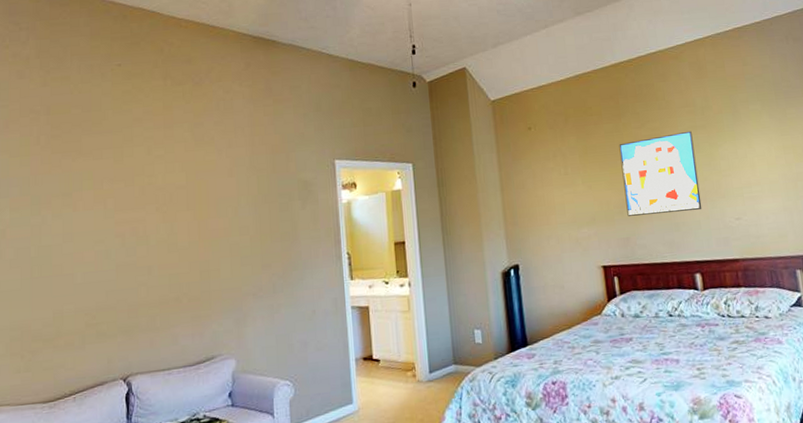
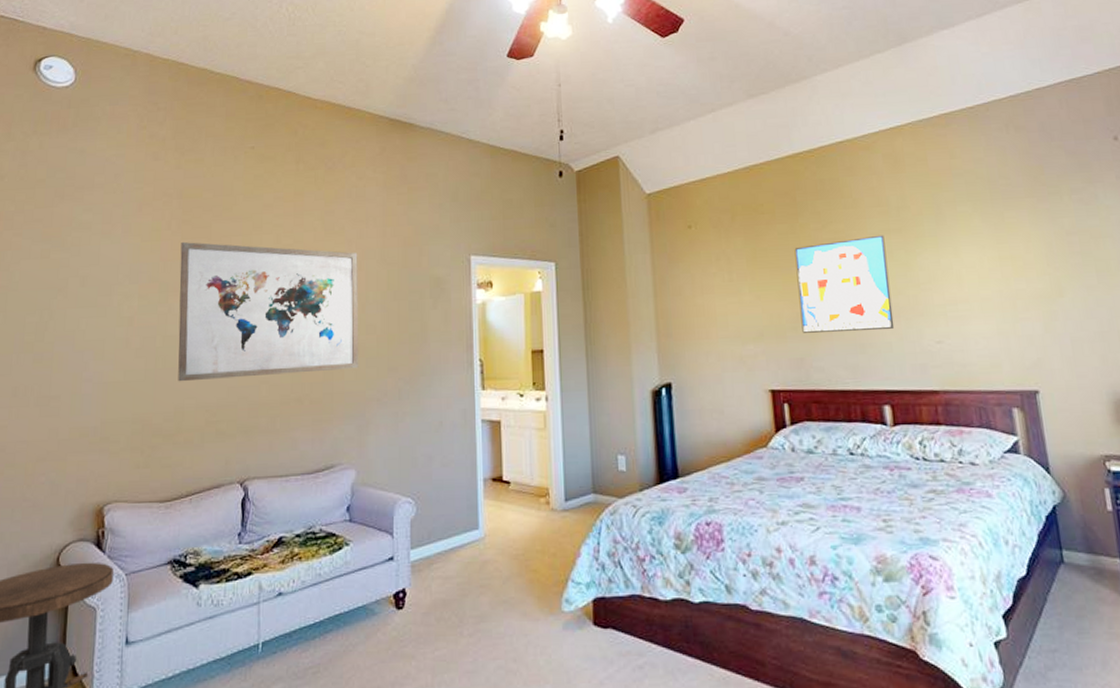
wall art: none [51,155,234,289] -> present [178,241,359,382]

